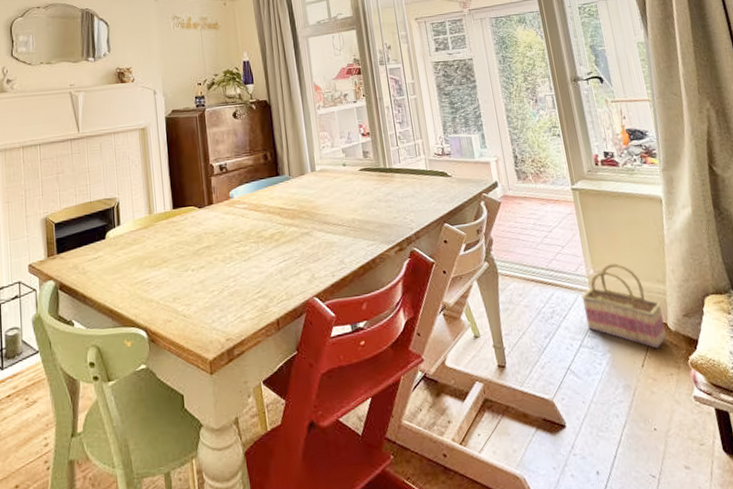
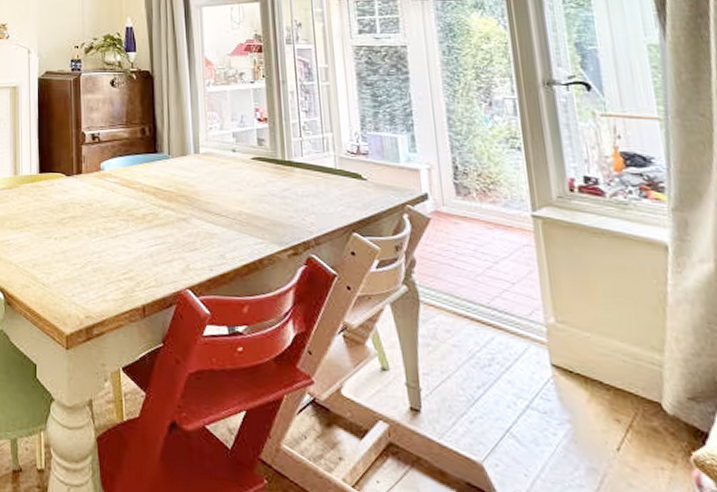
basket: present [581,263,667,349] -> none [534,314,659,433]

